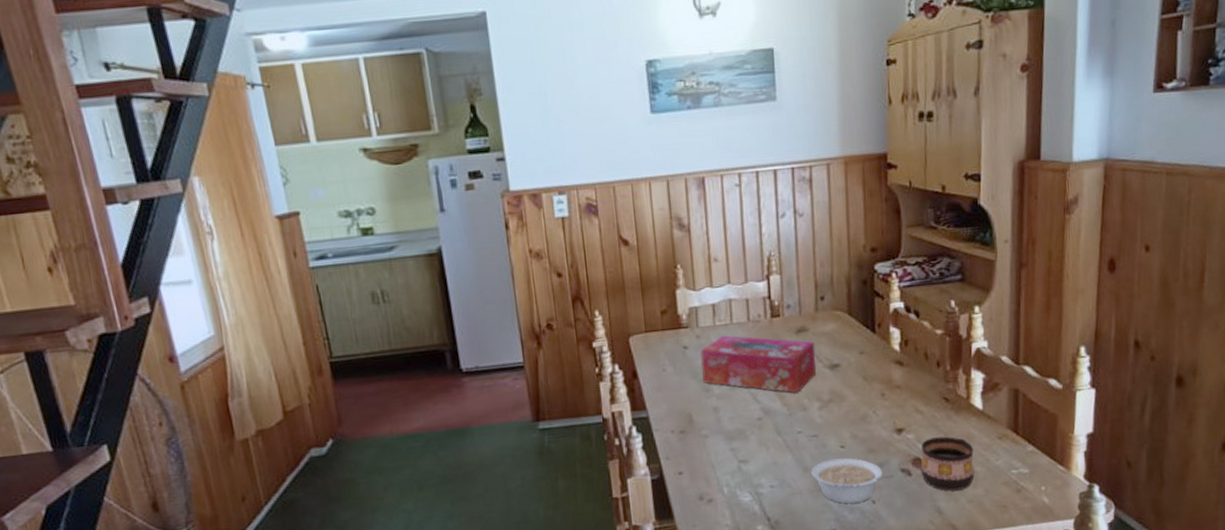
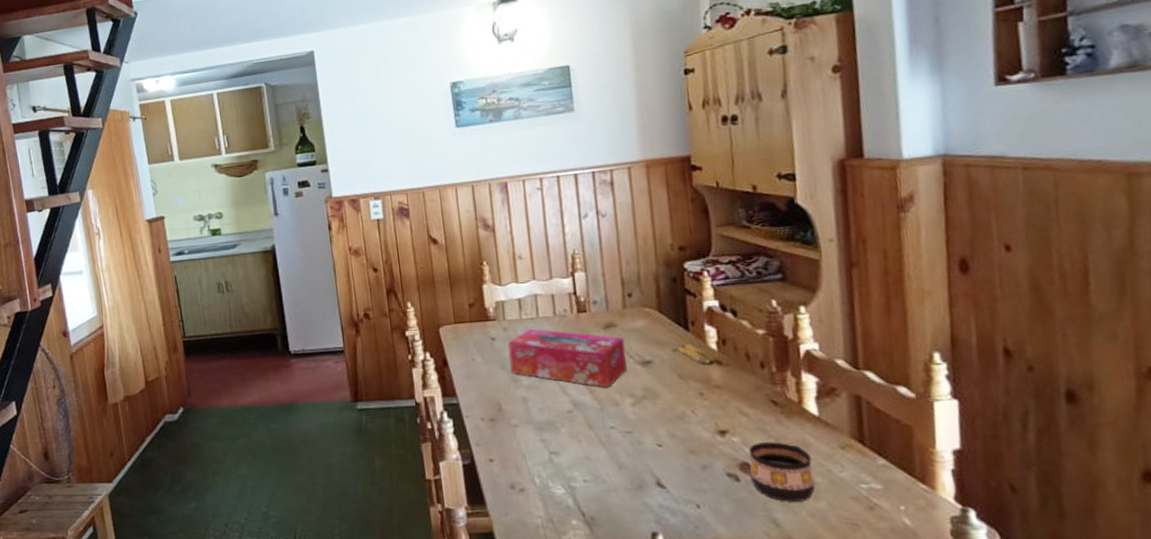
legume: present [811,458,894,504] -> none [627,457,720,506]
banana: none [864,344,897,367] -> present [678,342,715,366]

